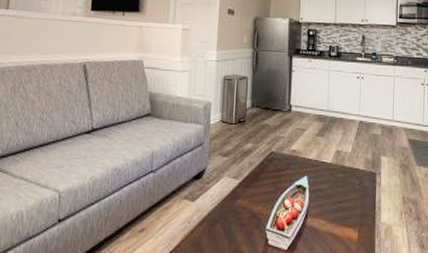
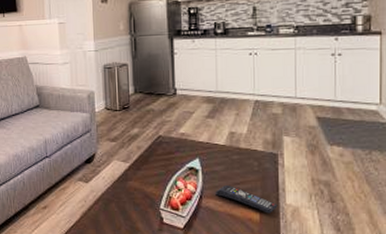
remote control: none [320,203,374,232] -> present [216,184,278,214]

